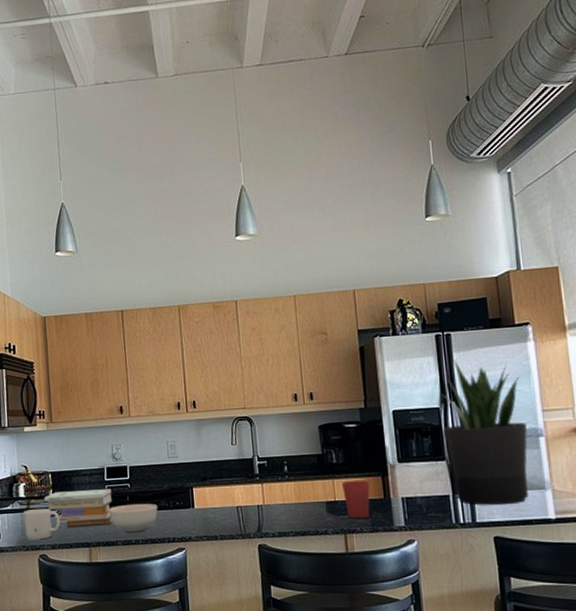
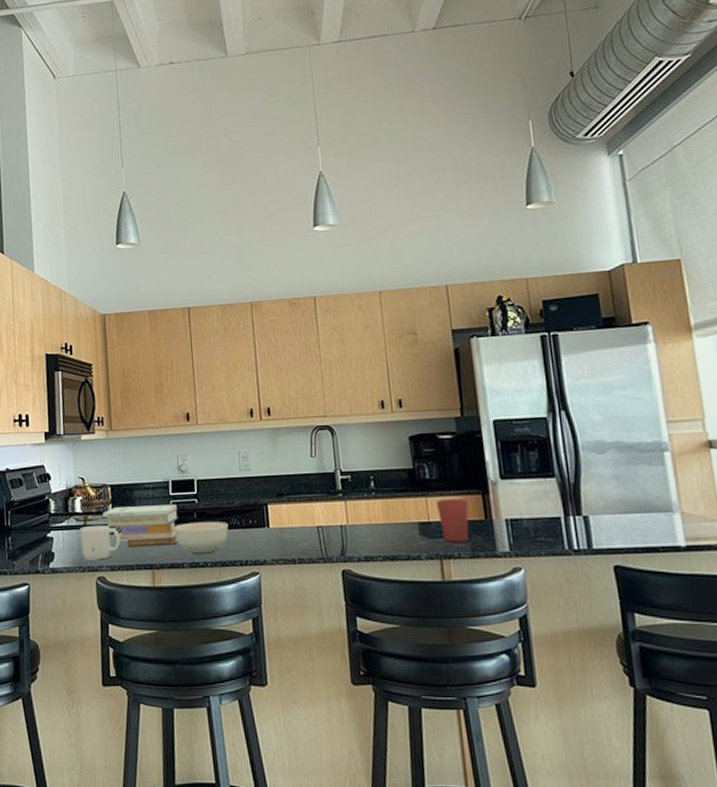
planter: present [442,359,528,505] -> none [550,362,653,529]

